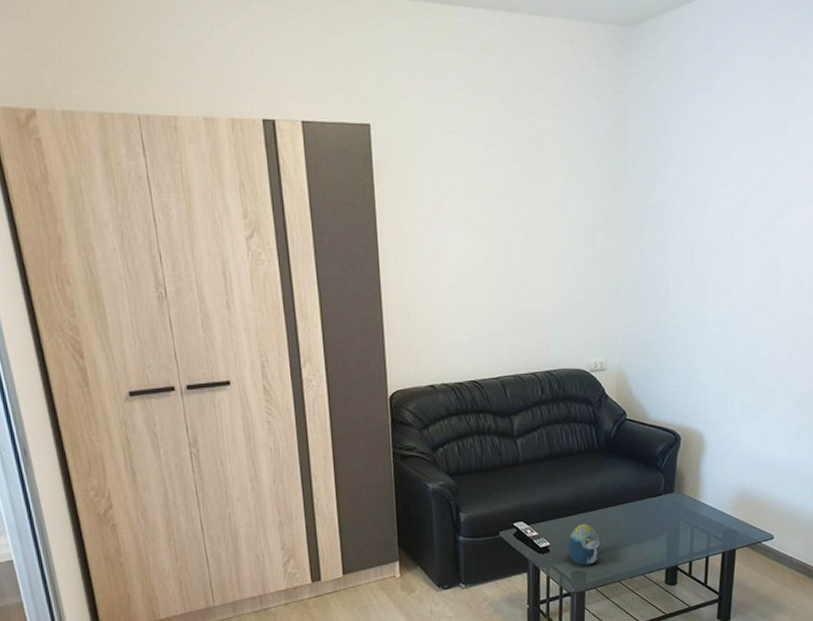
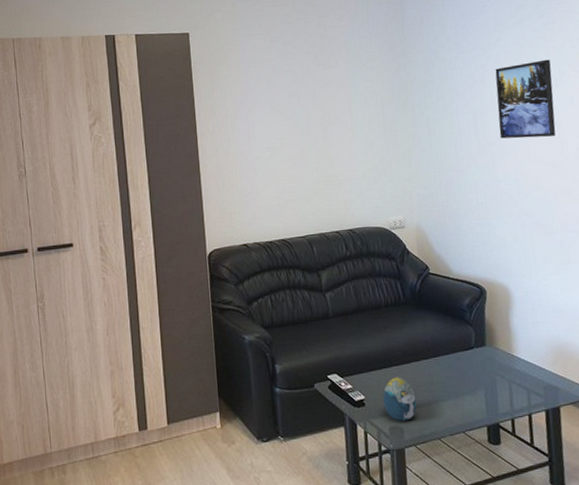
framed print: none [715,185,779,276] -> present [495,59,556,139]

